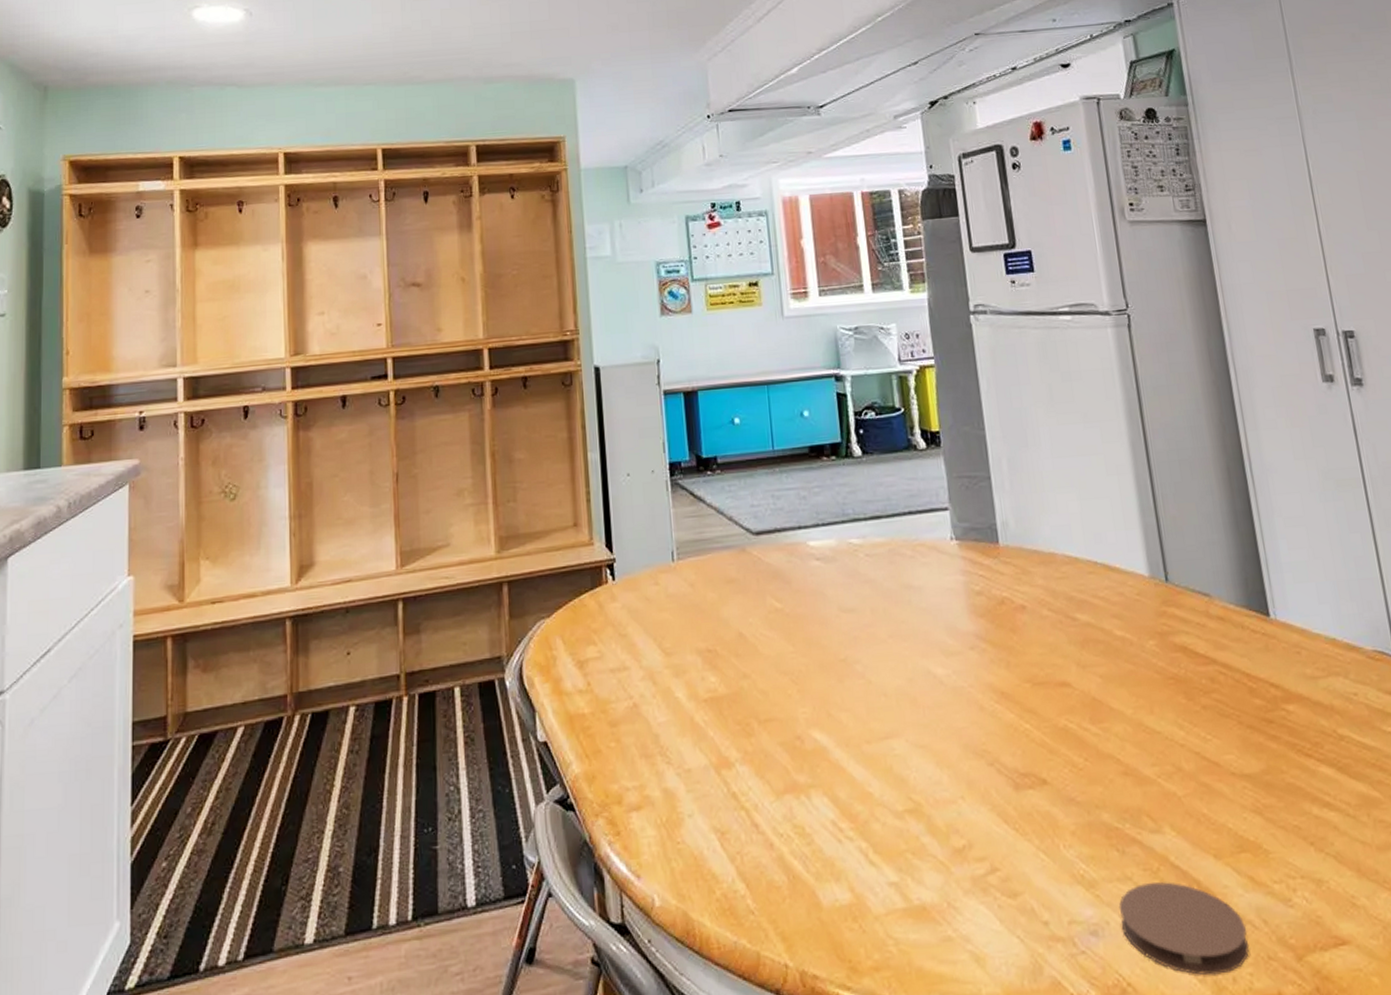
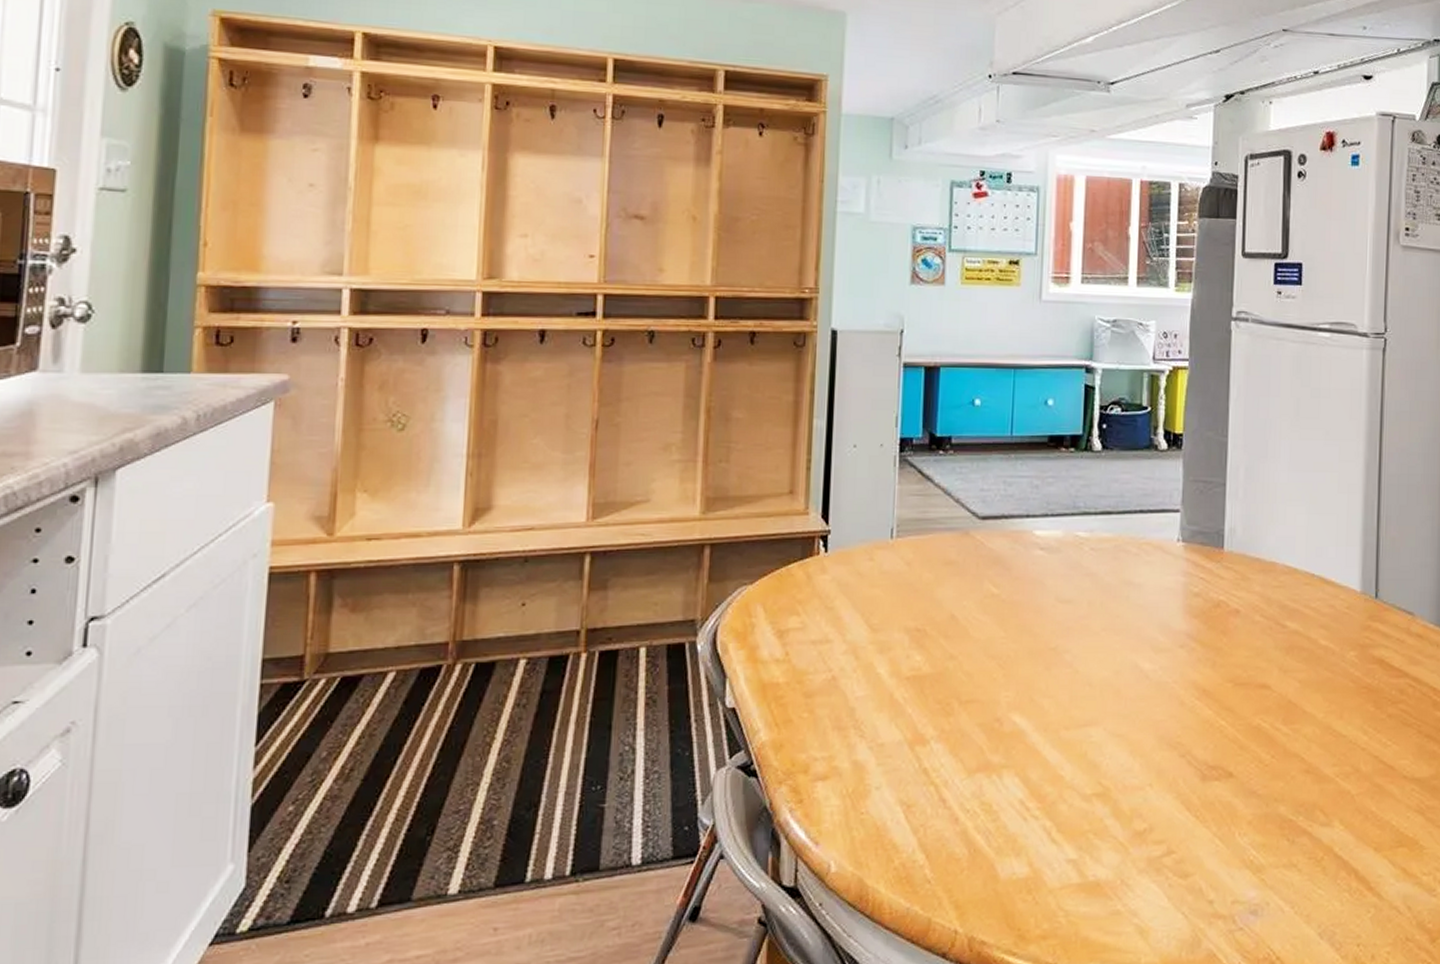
coaster: present [1118,882,1250,975] -> none [1279,870,1392,953]

